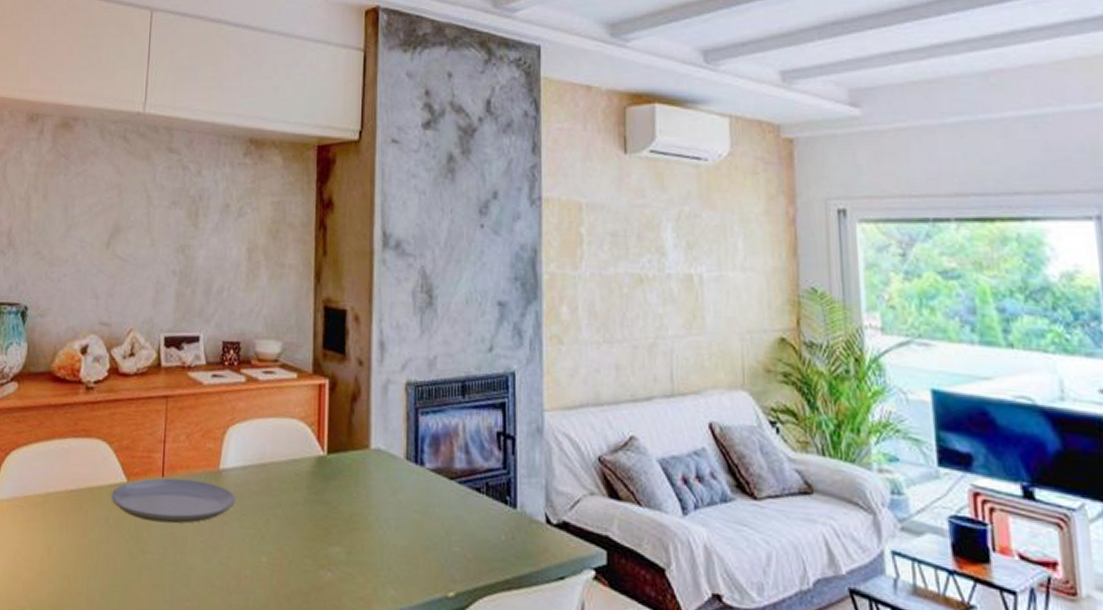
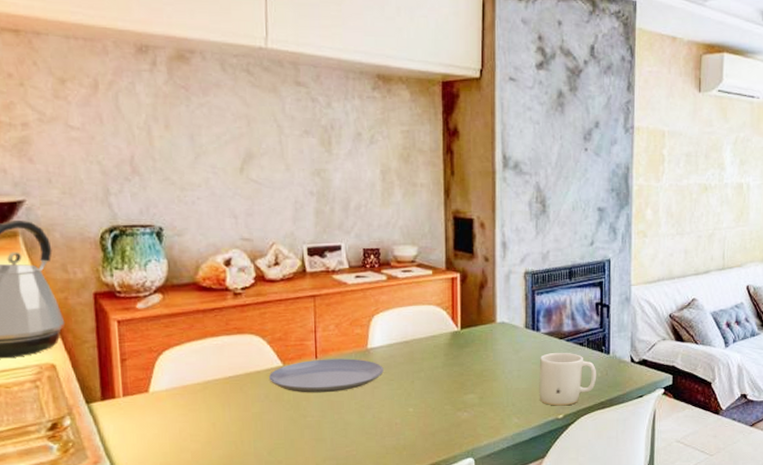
mug: none [422,497,500,579] -> present [539,352,597,406]

